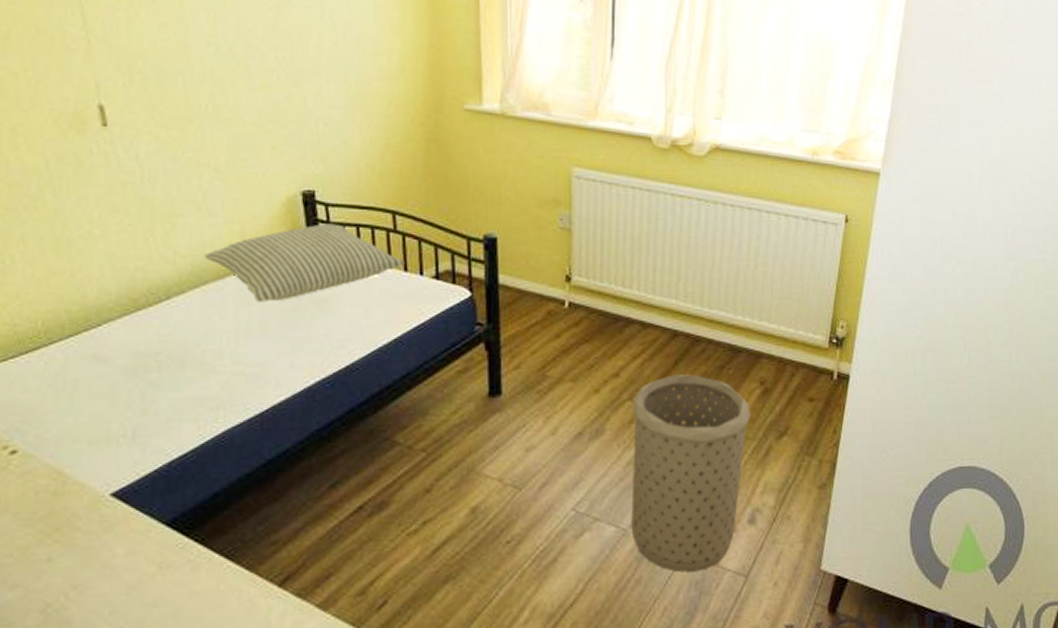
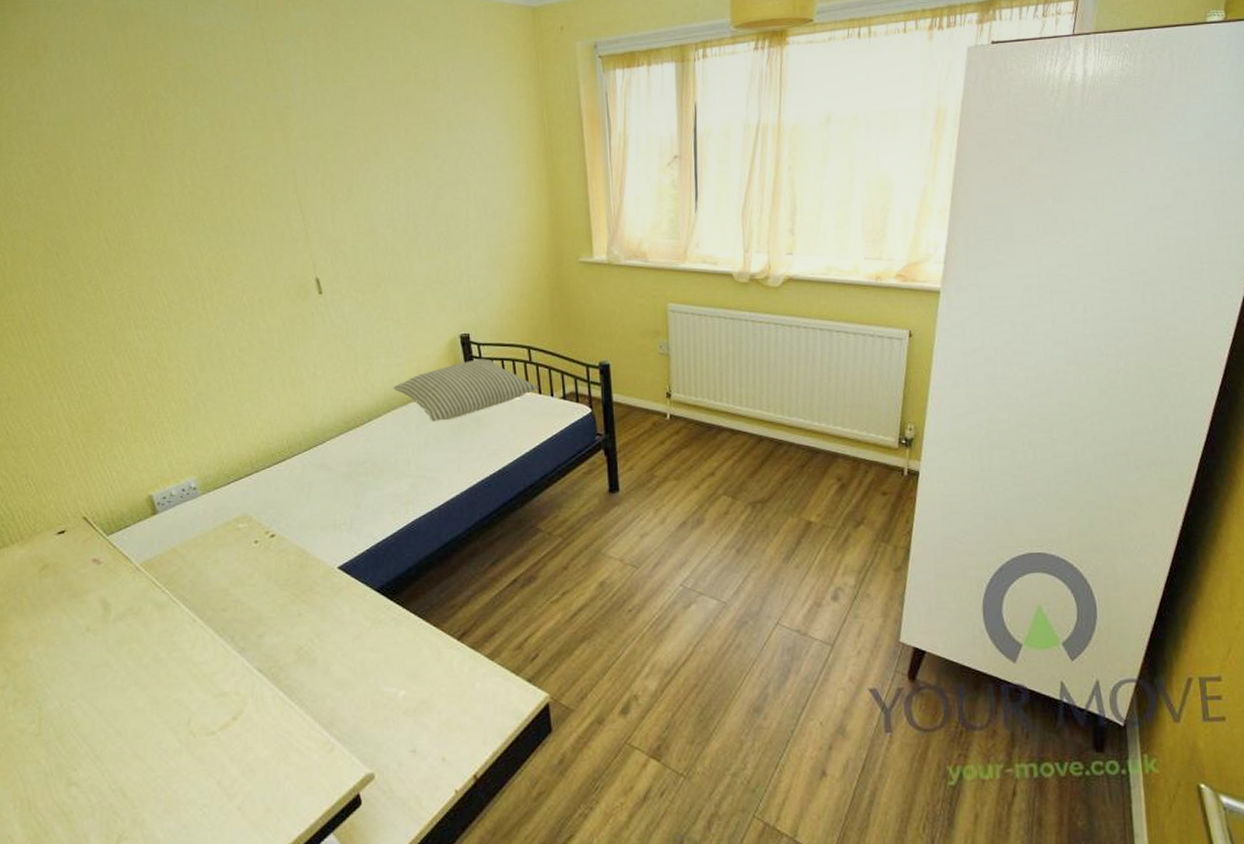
laundry basket: present [631,374,751,573] -> none [726,473,830,640]

